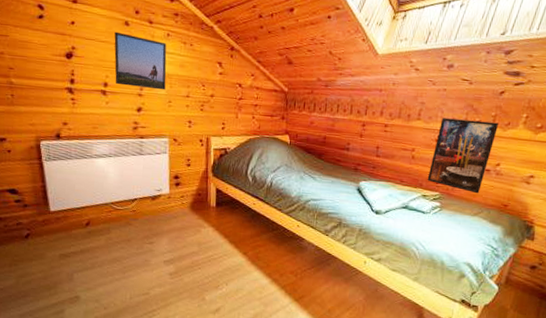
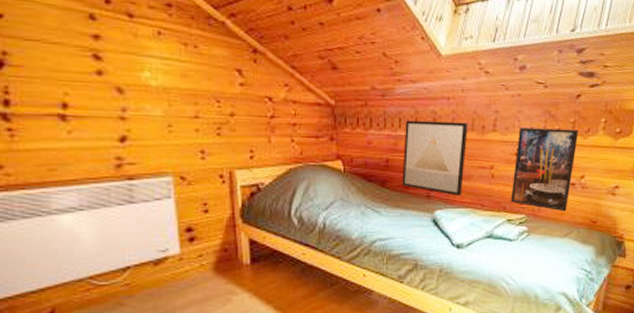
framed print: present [114,31,167,90] -> none [73,28,161,110]
wall art: none [335,106,396,171] -> present [402,120,468,196]

